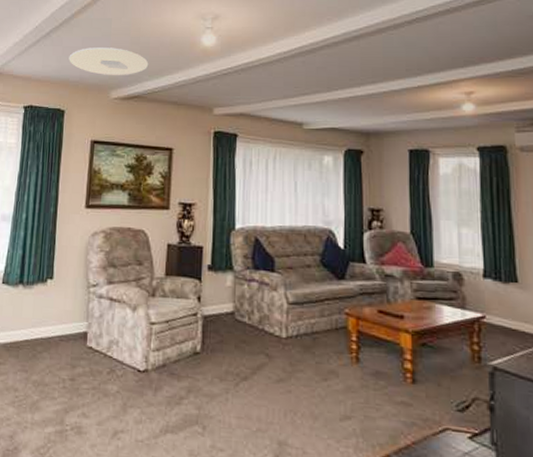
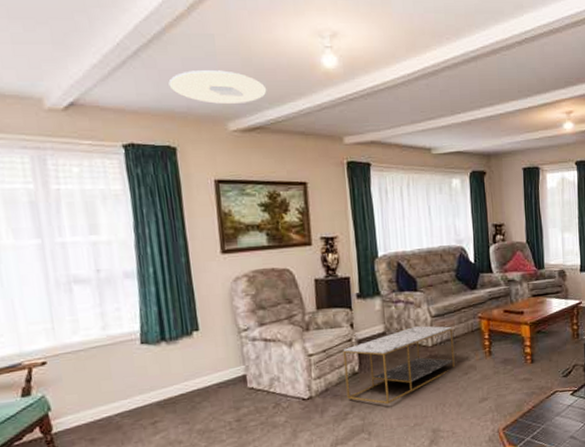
coffee table: none [184,310,312,397] -> present [343,325,455,404]

